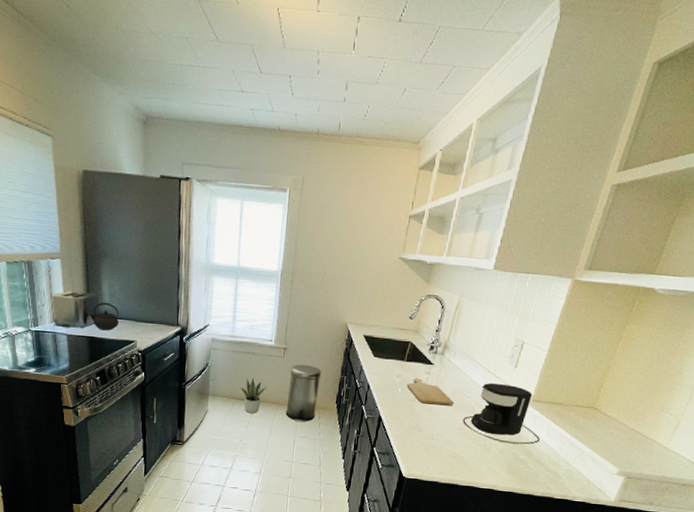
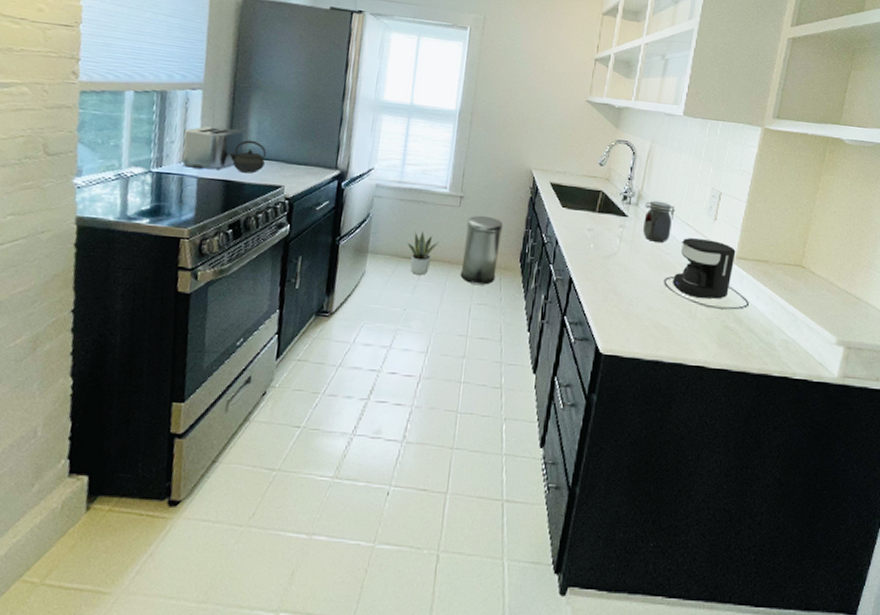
chopping board: present [407,378,454,406] -> none [600,232,653,265]
jar: none [446,350,478,387] -> present [642,200,675,243]

